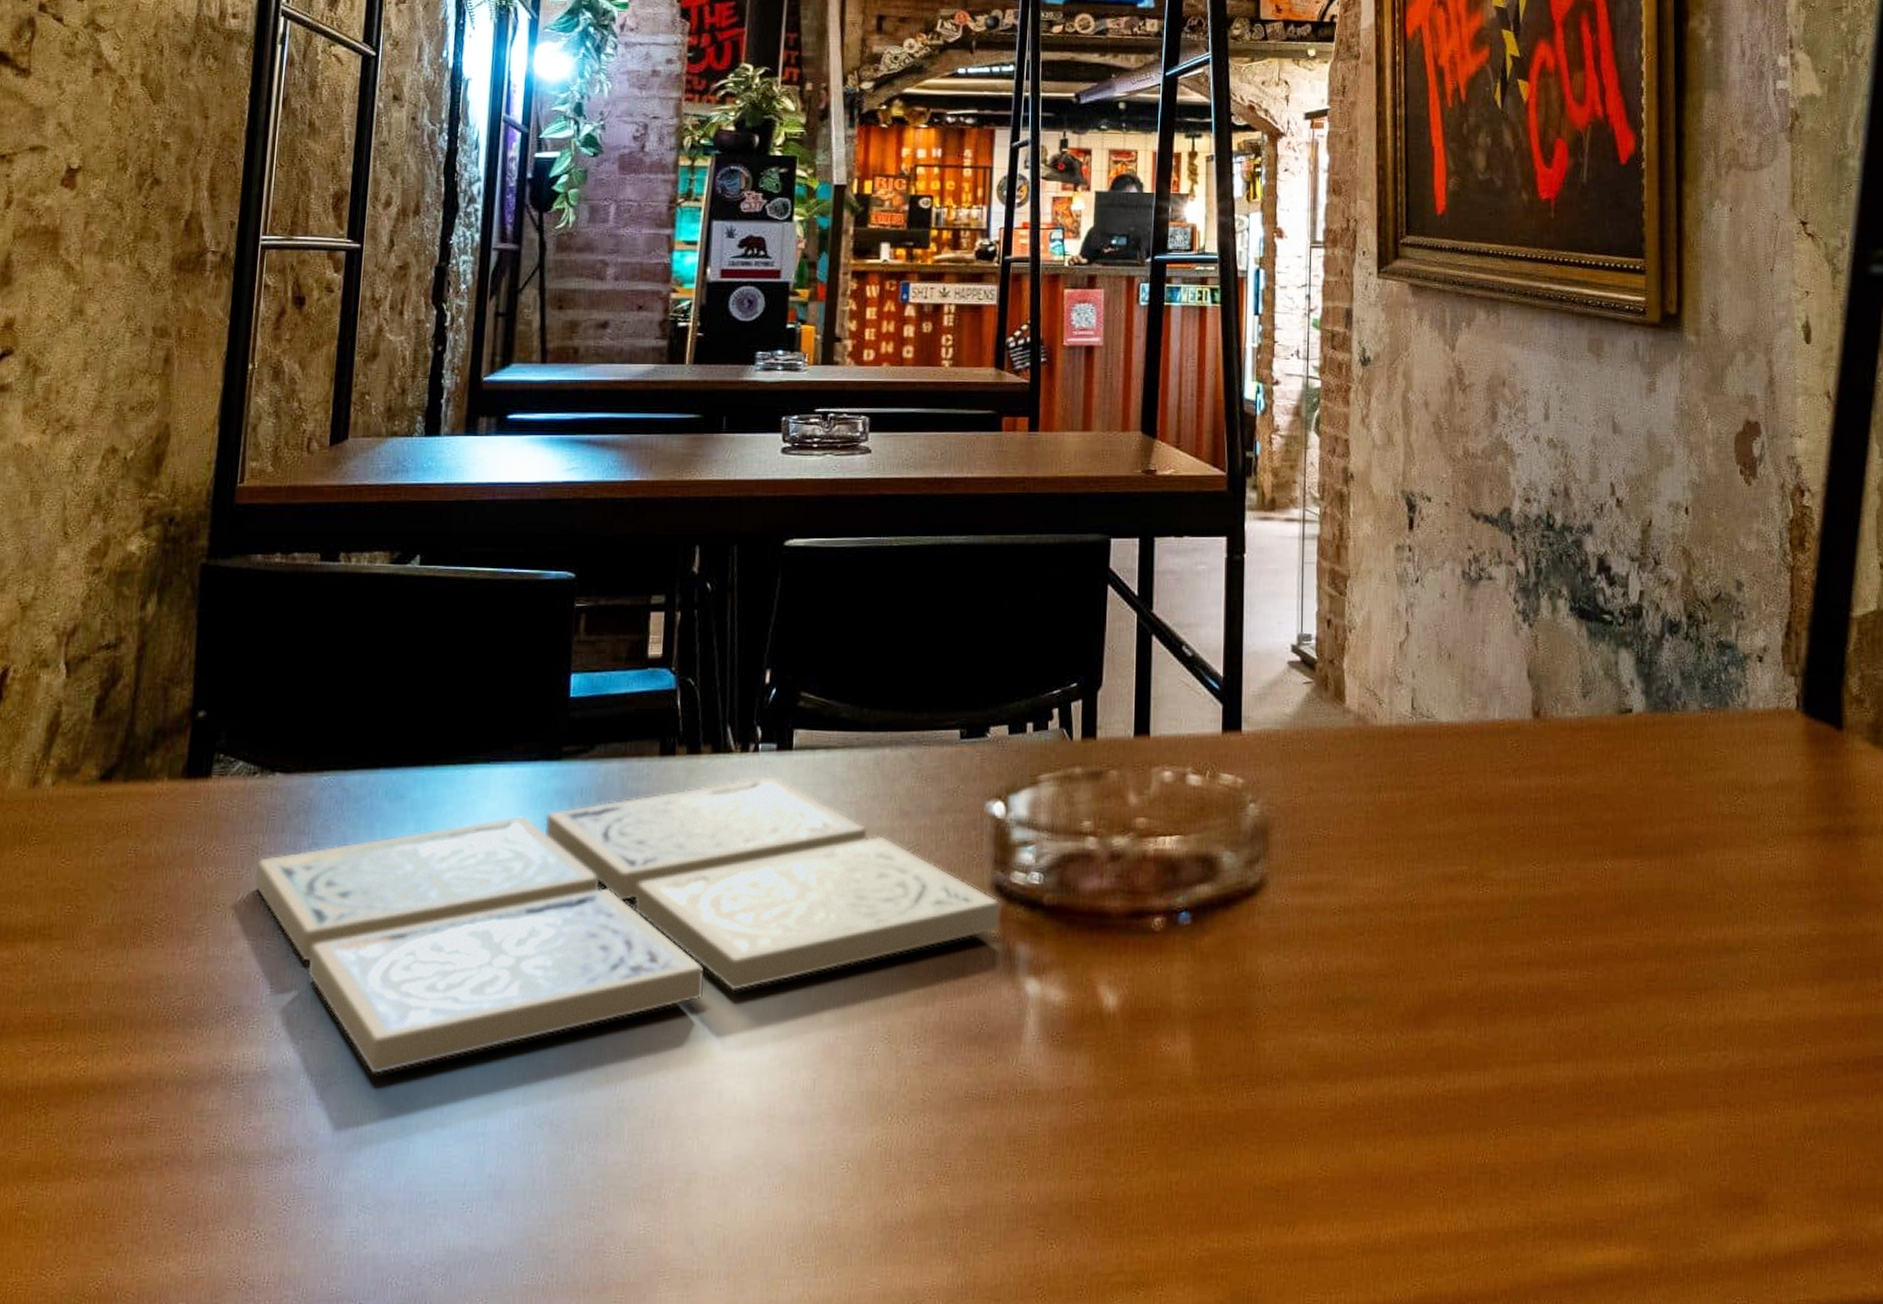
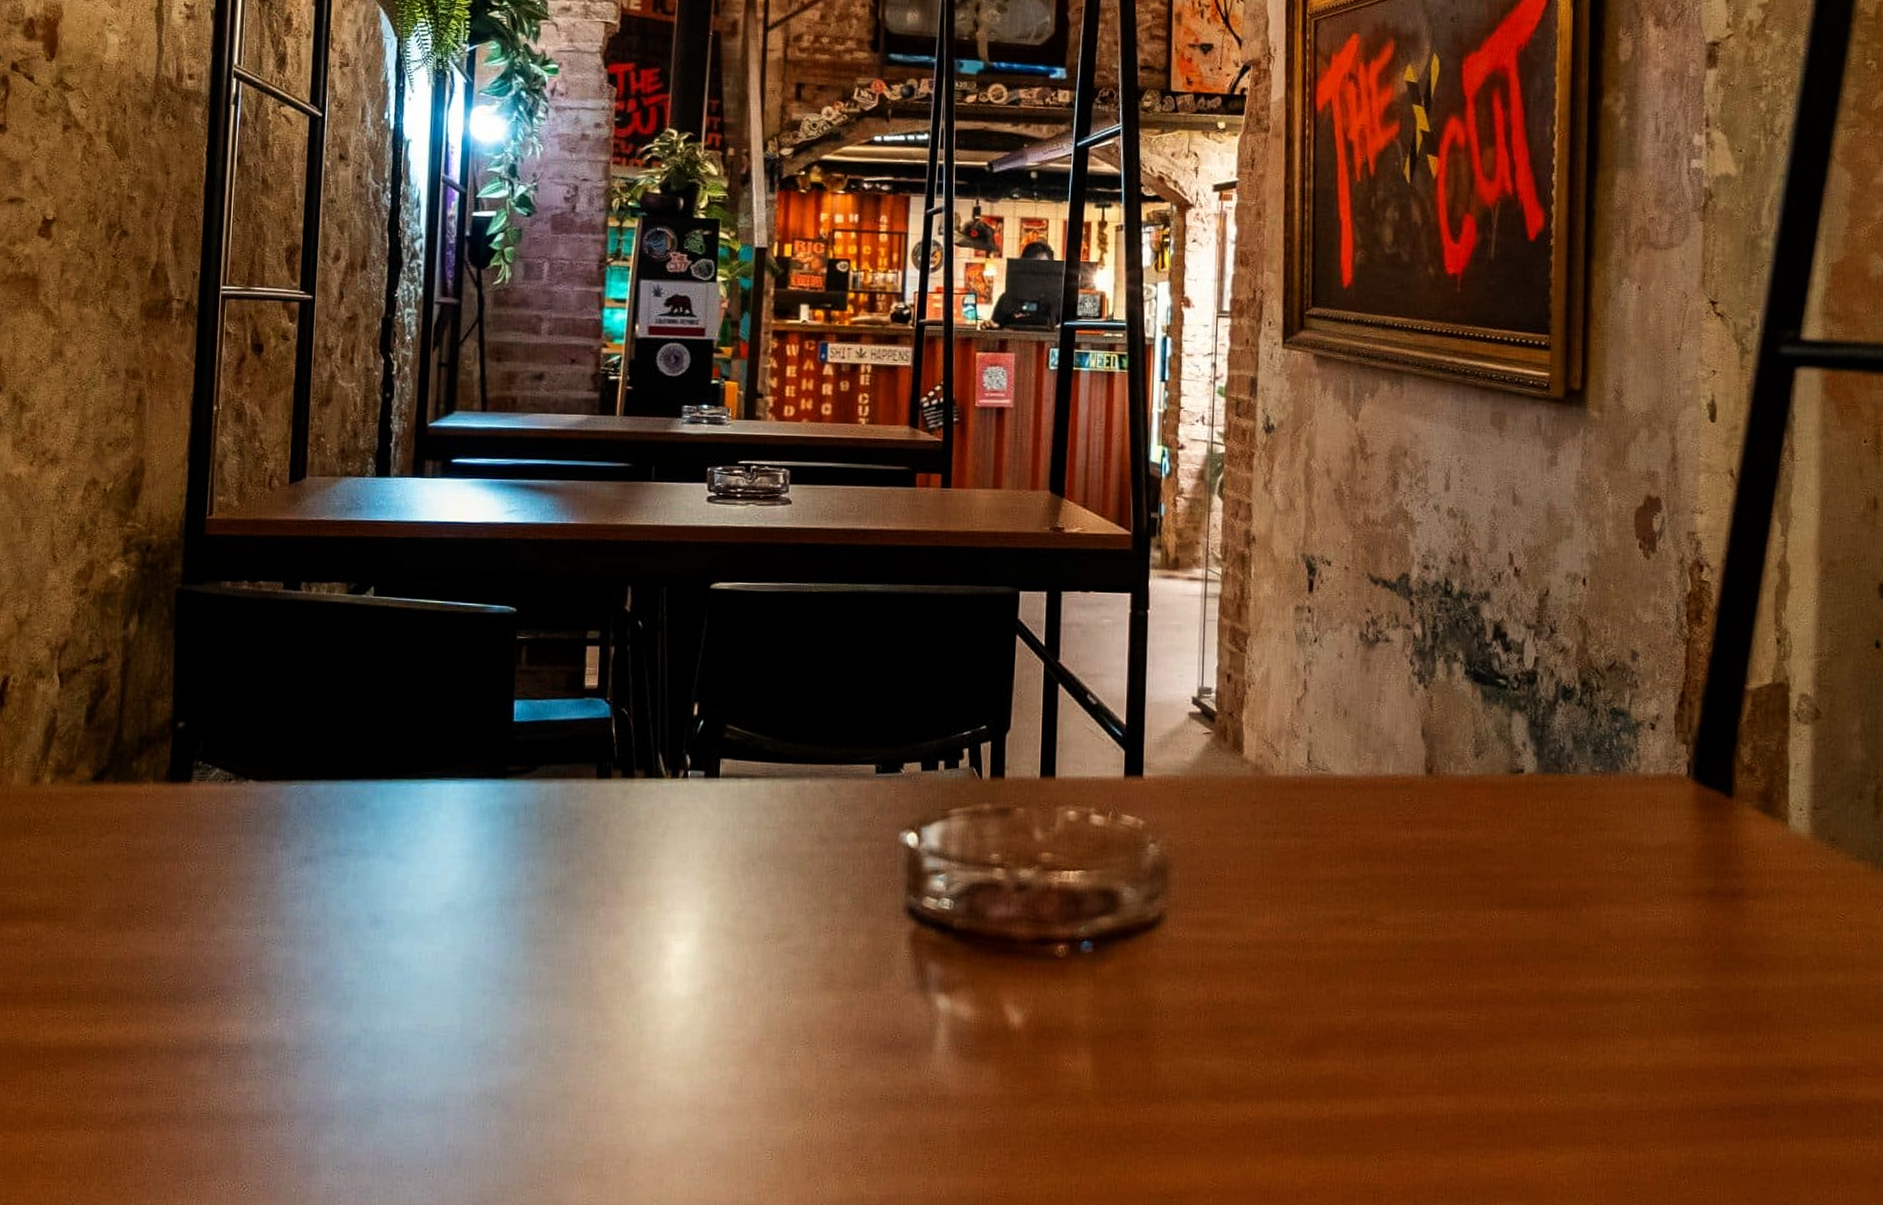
drink coaster: present [254,776,1000,1074] -> none [232,800,913,1052]

